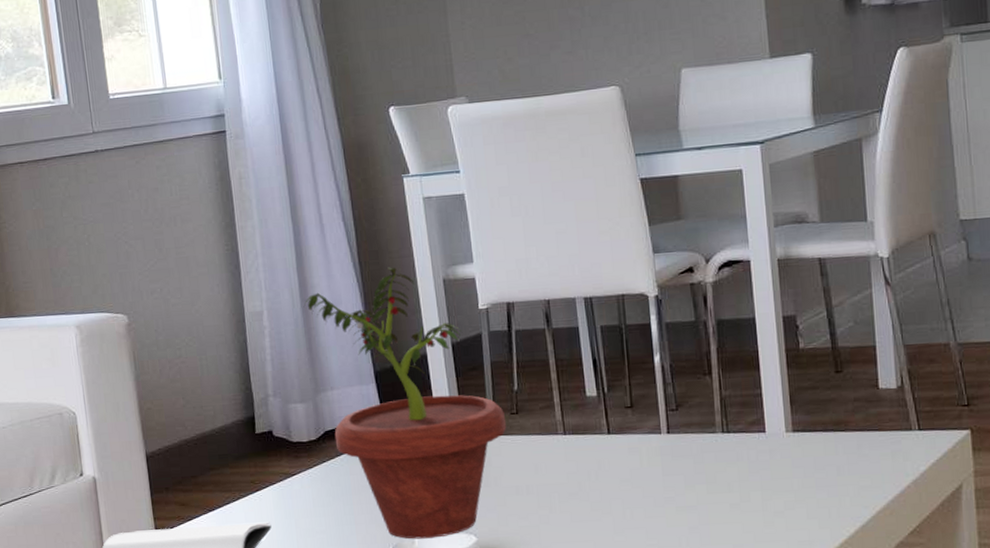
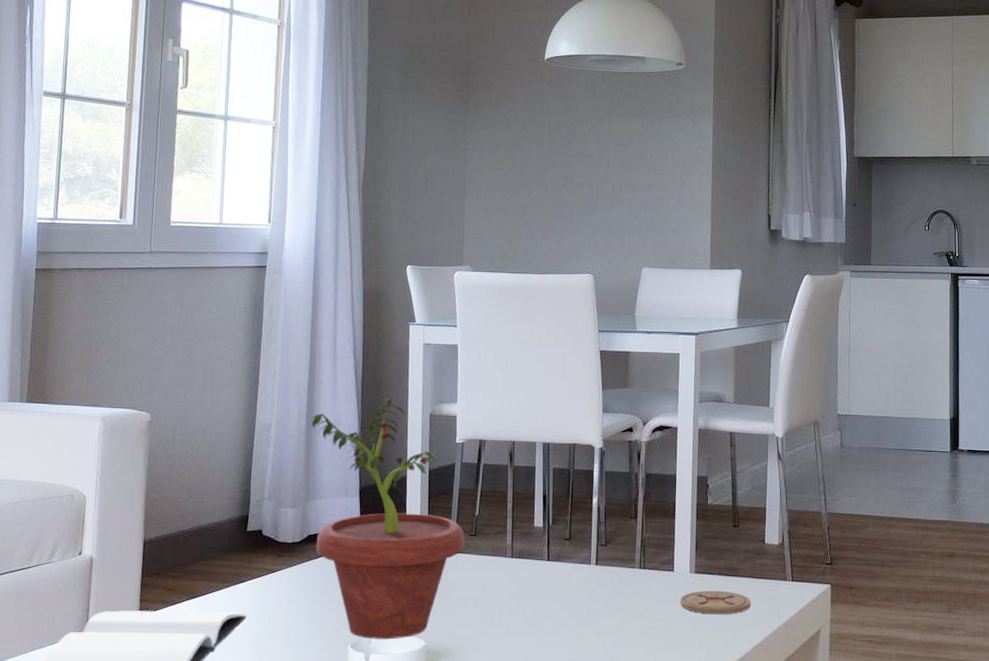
coaster: none [777,449,869,479] -> present [679,590,752,615]

